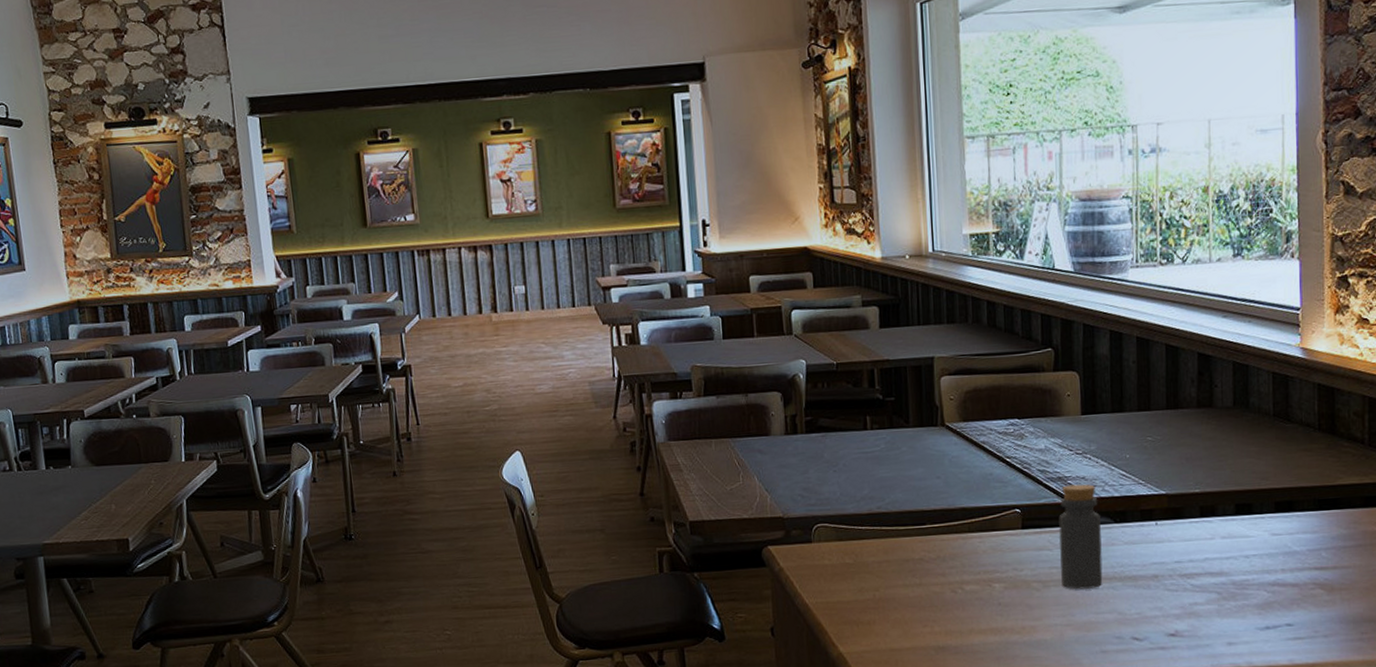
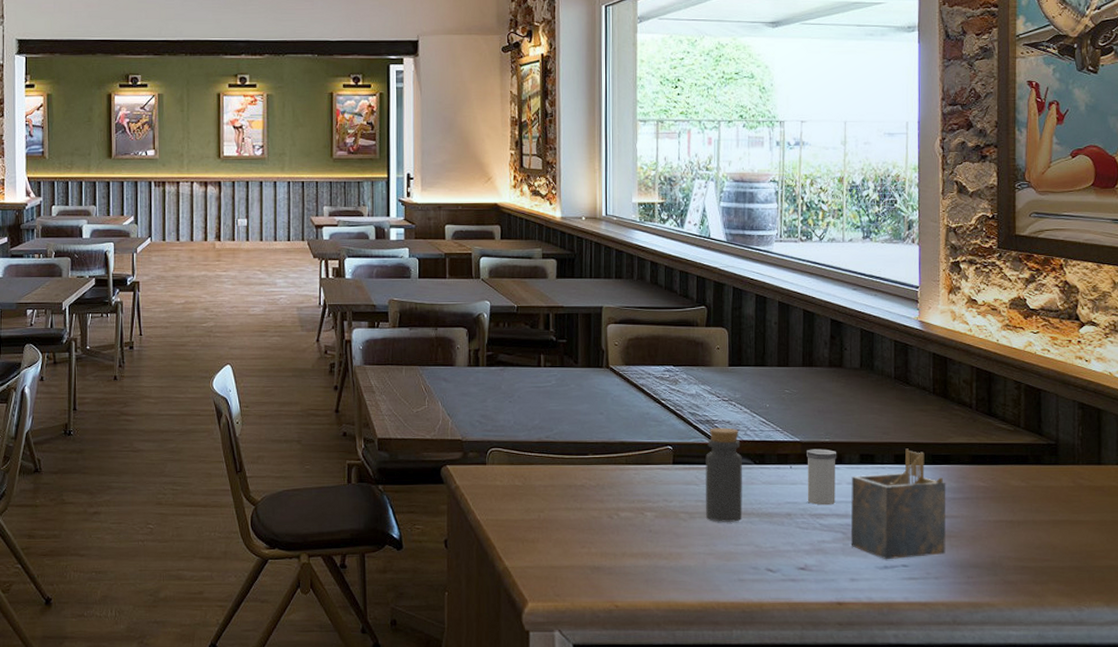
salt shaker: none [1174,501,1209,564] -> present [807,449,837,506]
napkin holder: none [1226,494,1336,620] -> present [850,448,946,560]

